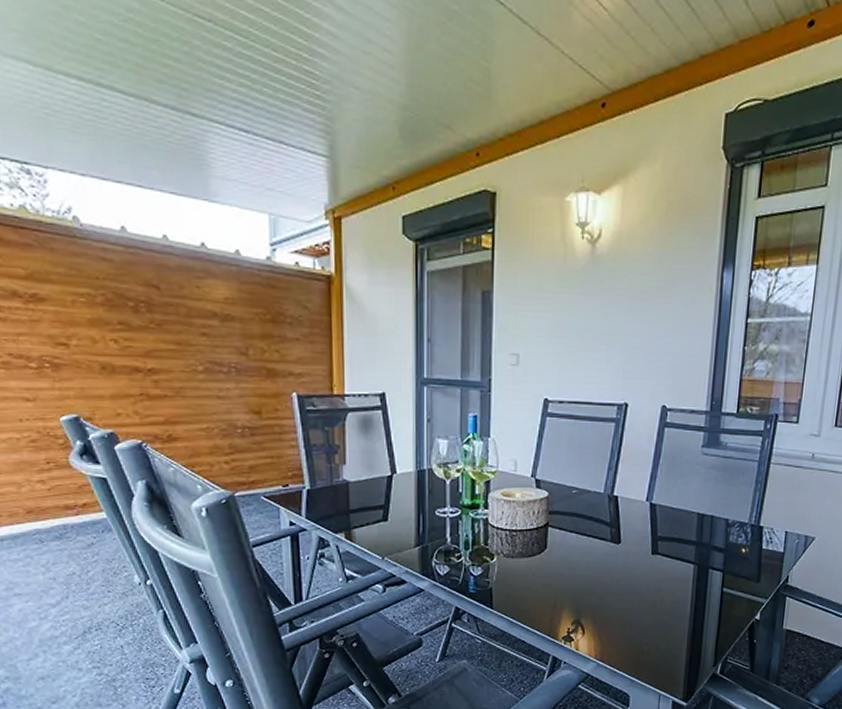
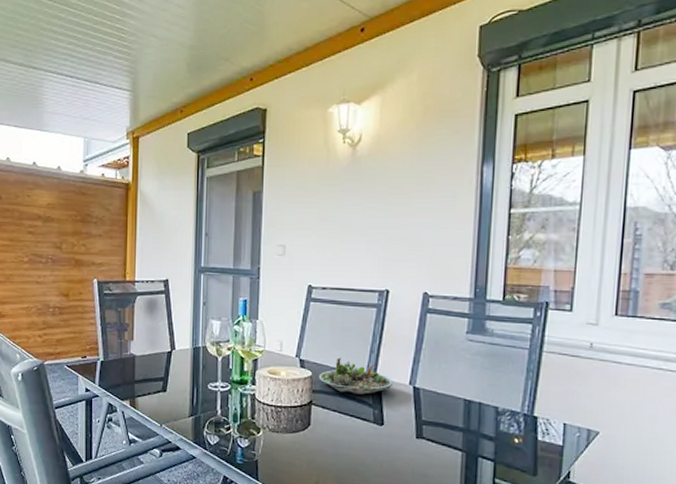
succulent planter: none [555,475,631,513] -> present [318,357,394,395]

